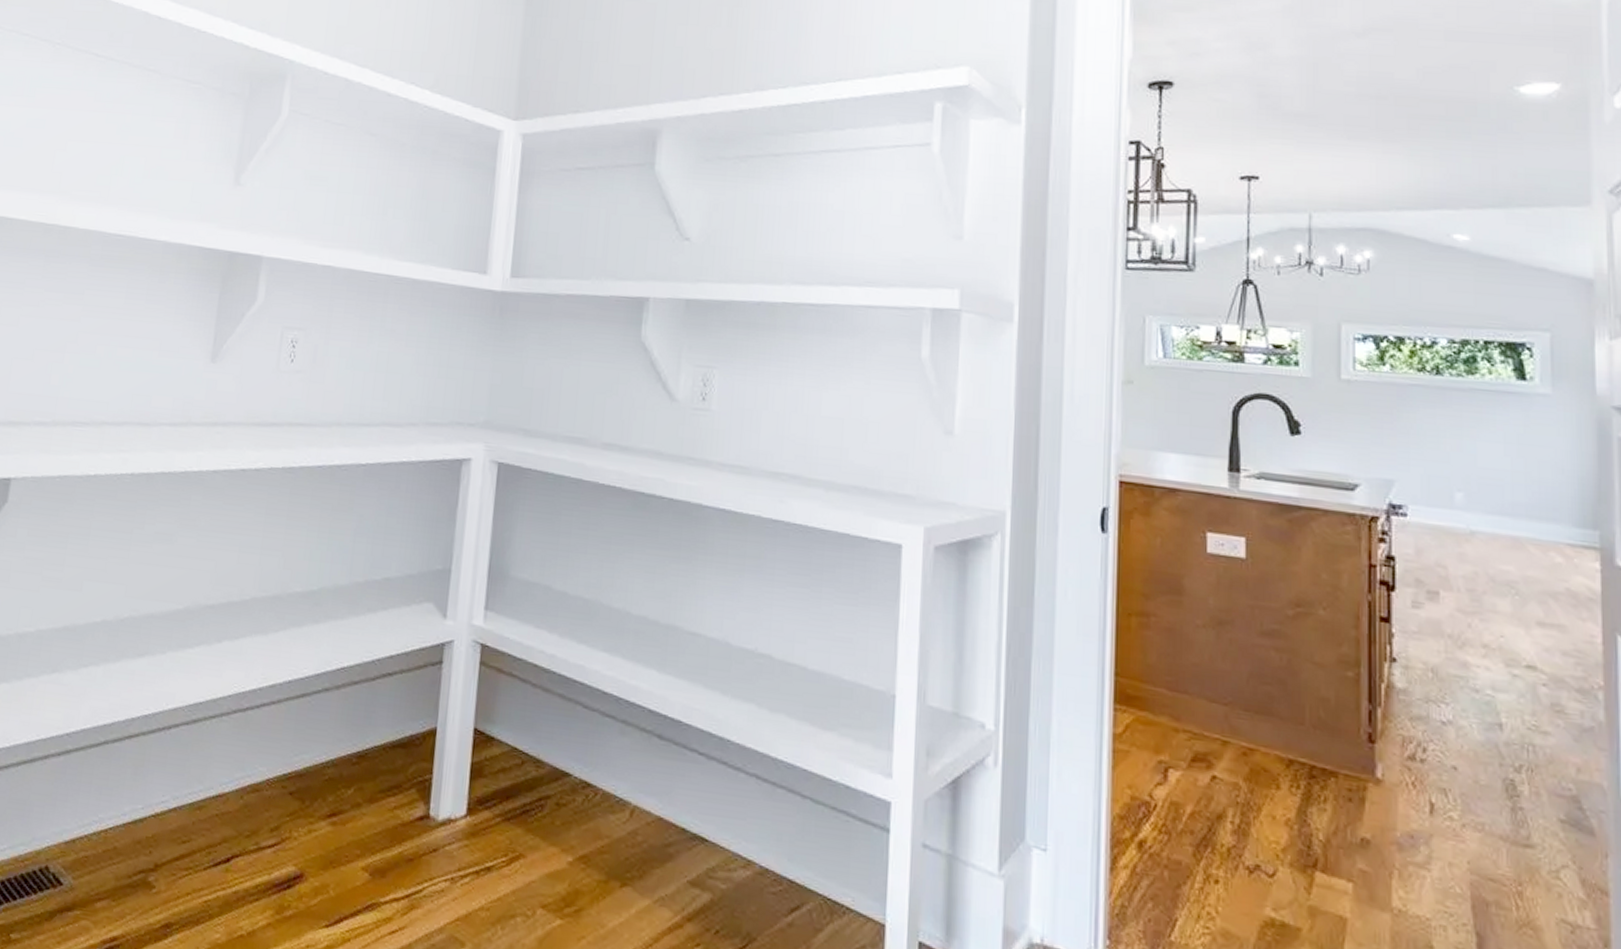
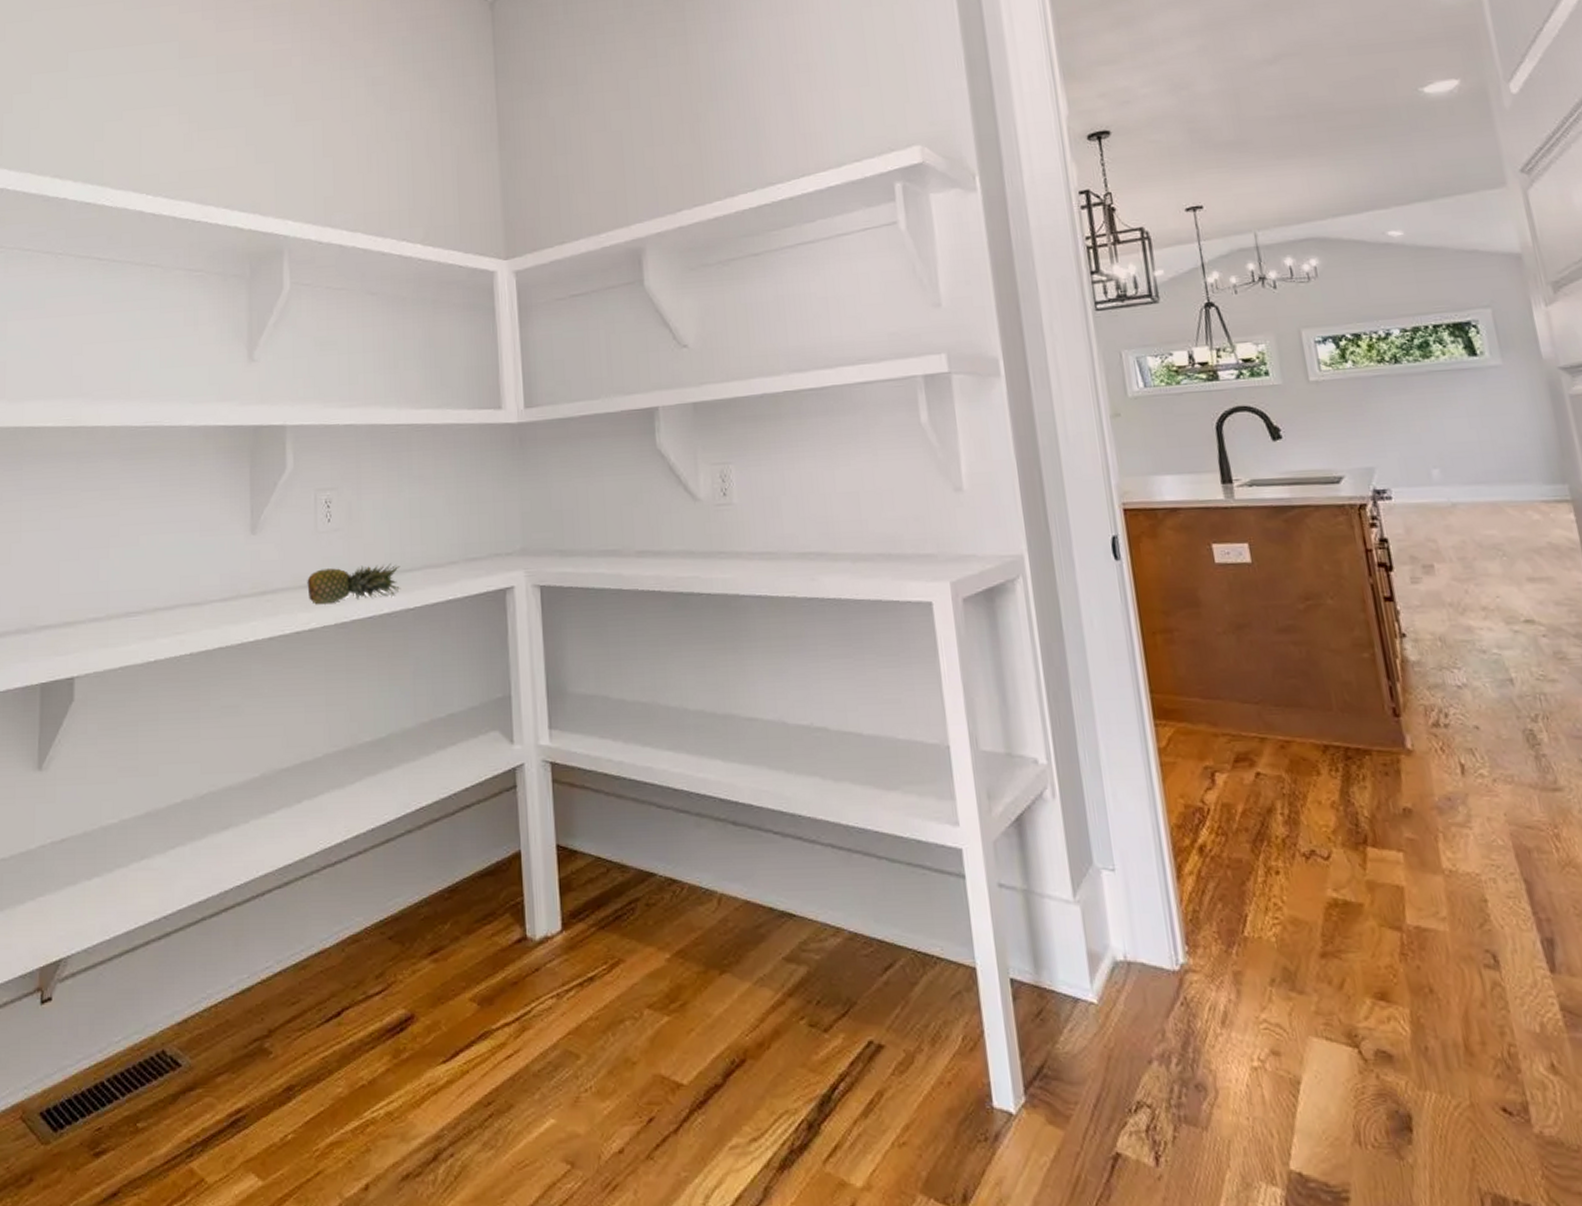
fruit: none [259,409,358,450] -> present [307,564,401,605]

